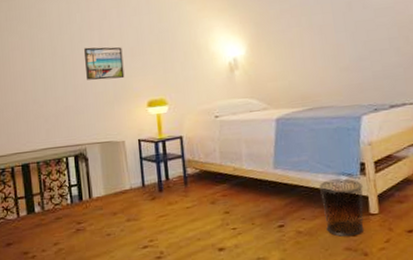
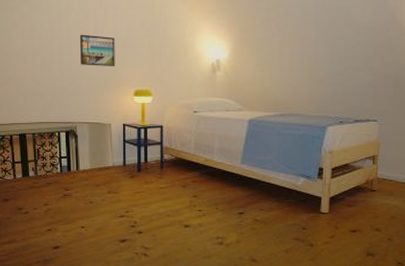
waste bin: present [320,178,364,237] -> none [280,179,318,229]

